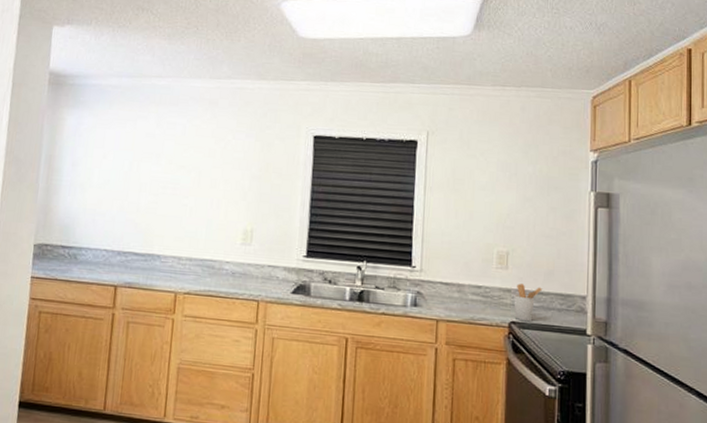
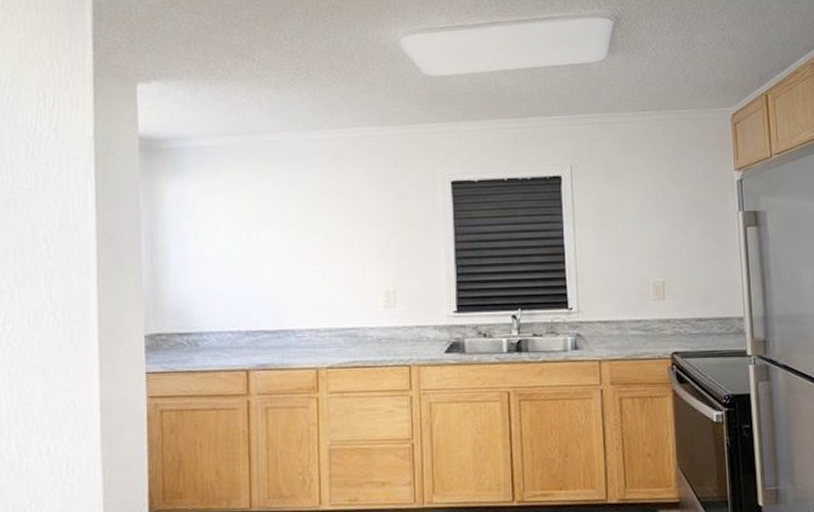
utensil holder: present [514,283,543,322] -> none [674,313,702,350]

